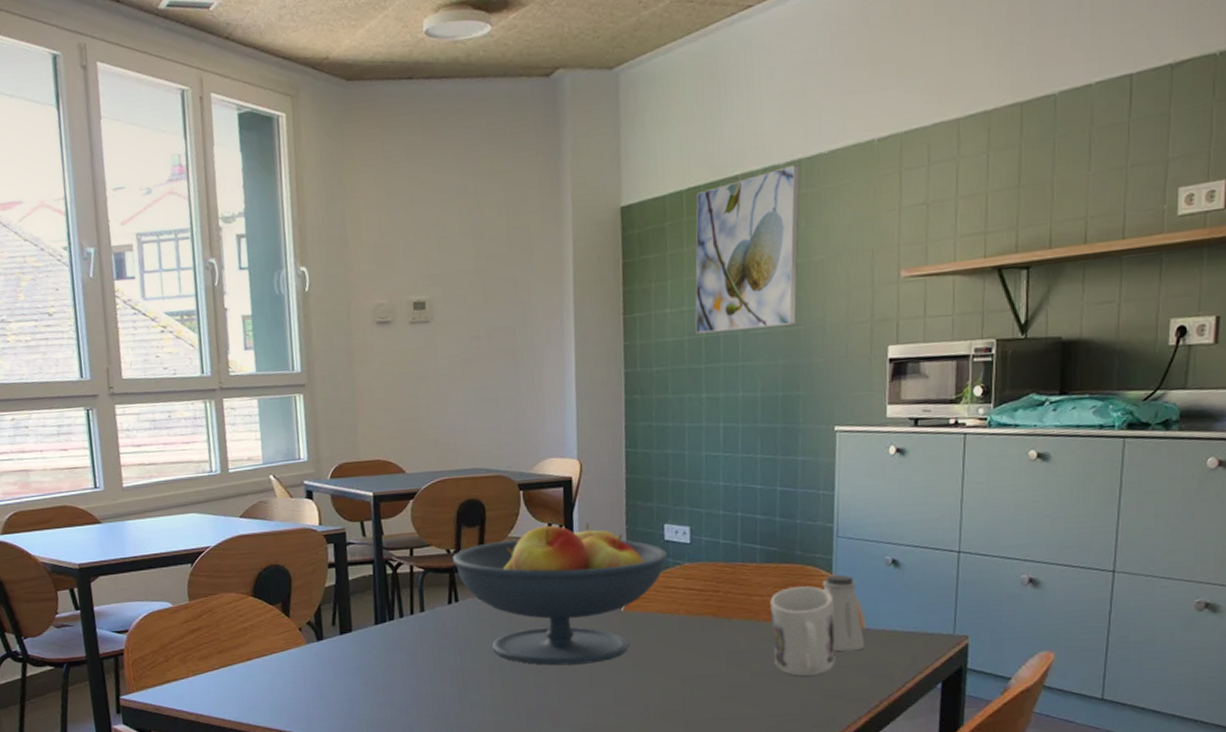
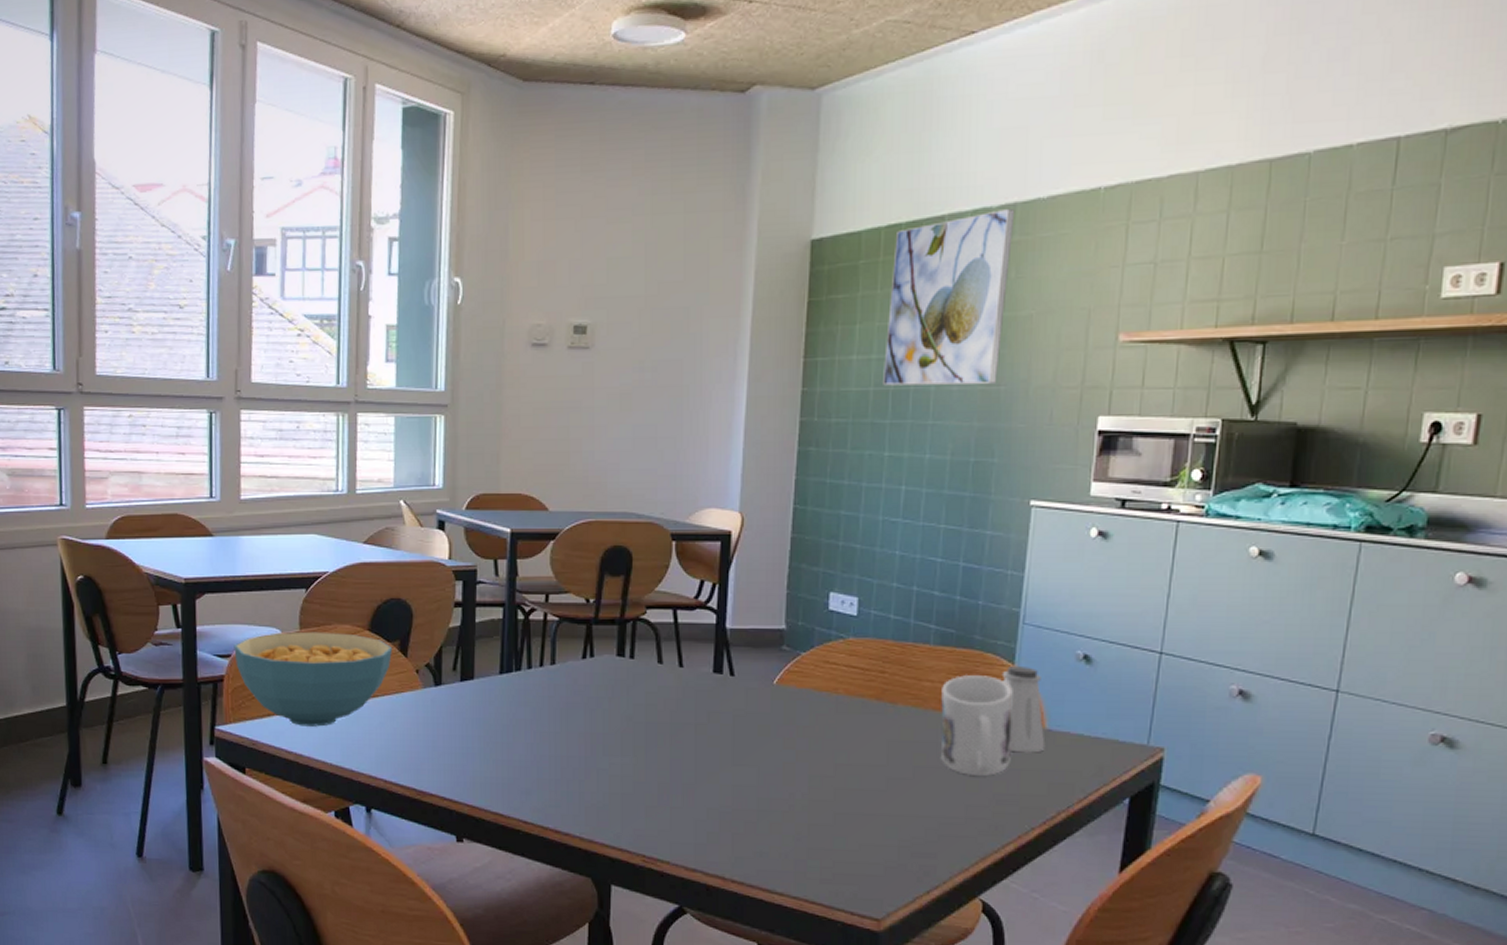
cereal bowl: none [130,600,276,689] -> present [234,631,393,727]
fruit bowl: present [452,523,668,666] -> none [591,583,832,739]

